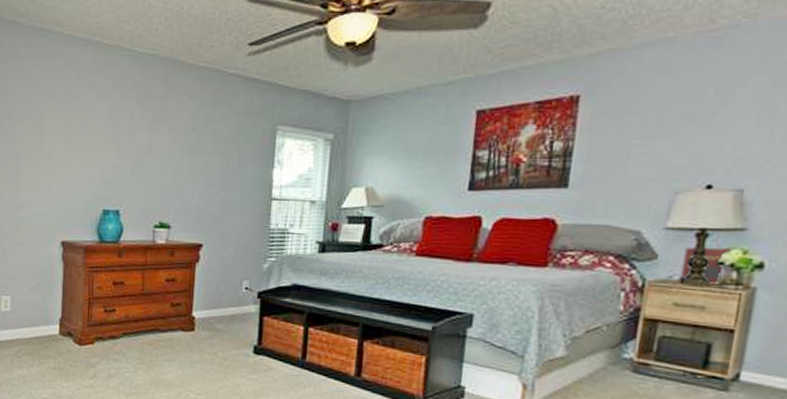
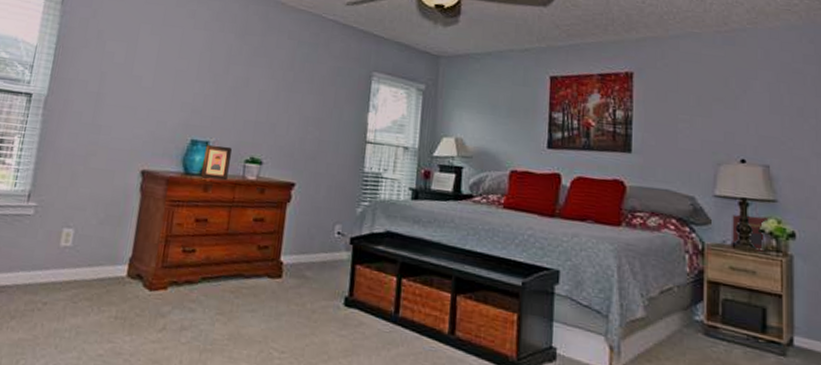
picture frame: none [115,213,141,246] -> present [201,145,232,181]

